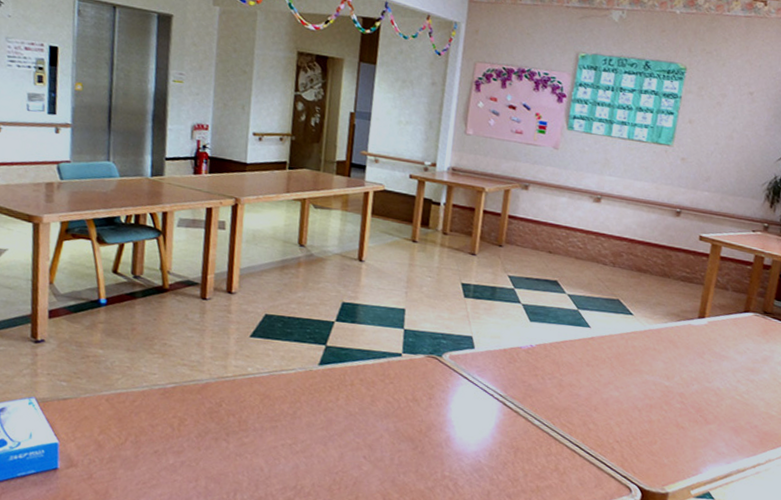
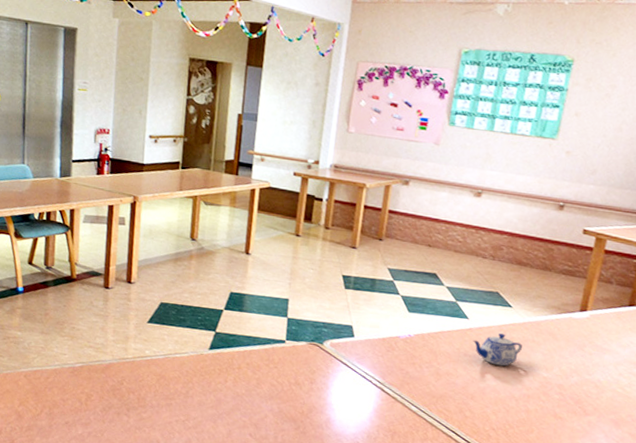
teapot: none [595,341,644,376] -> present [472,332,522,366]

